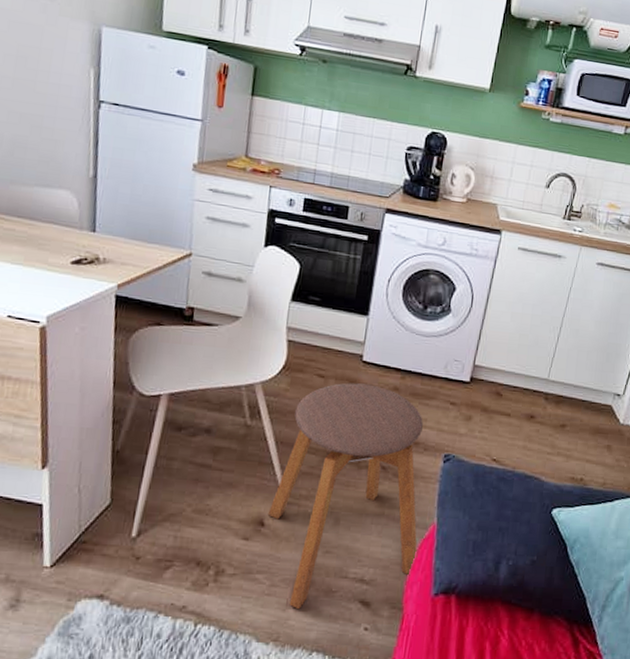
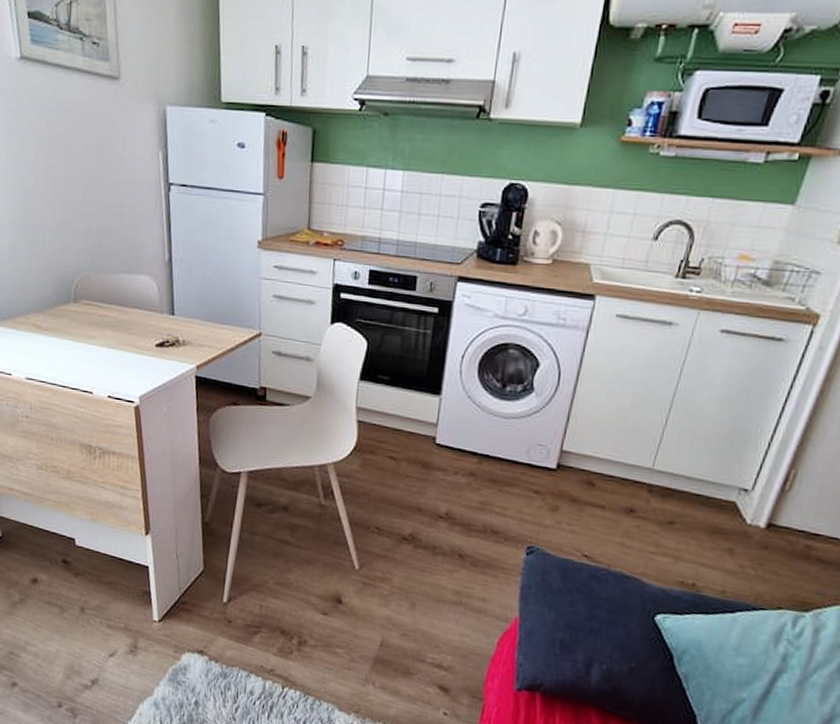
stool: present [267,382,423,610] -> none [344,465,503,687]

